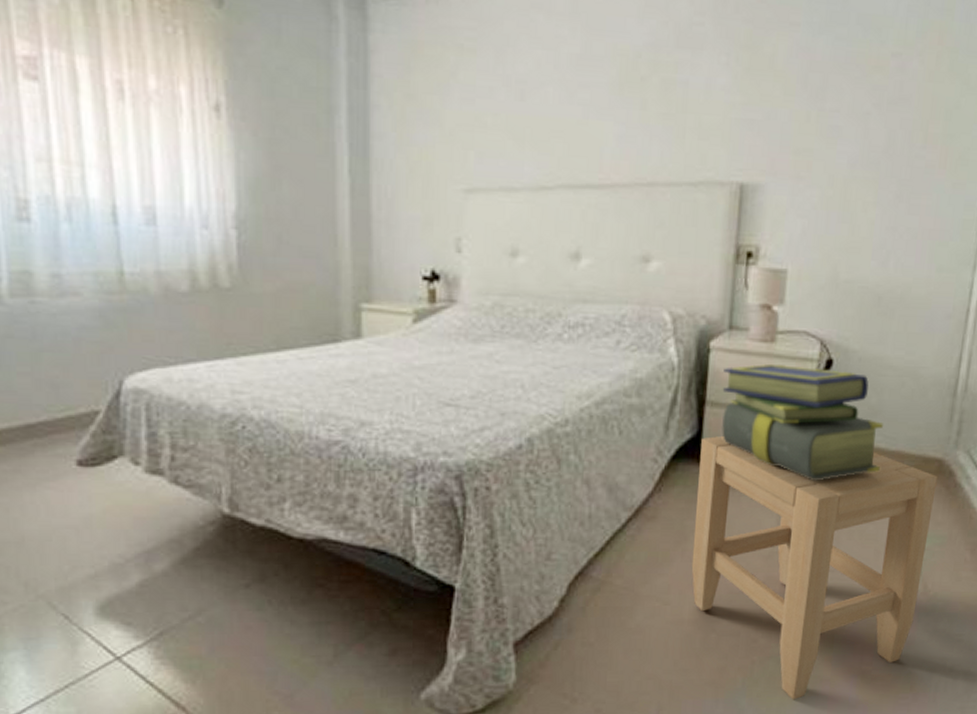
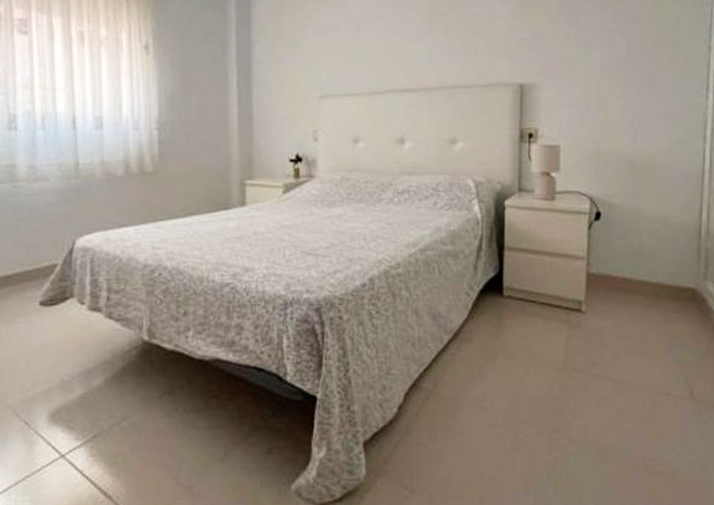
stool: present [691,436,937,700] -> none [501,274,692,492]
stack of books: present [722,364,883,481] -> none [516,217,645,308]

